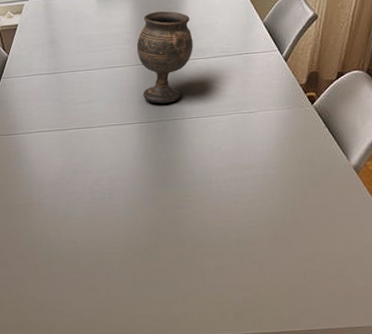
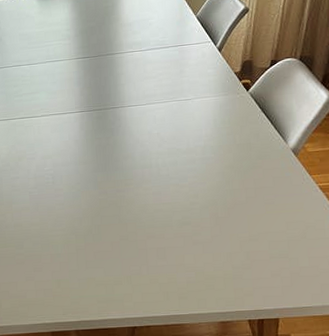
goblet: present [136,11,193,104] -> none [76,9,130,94]

